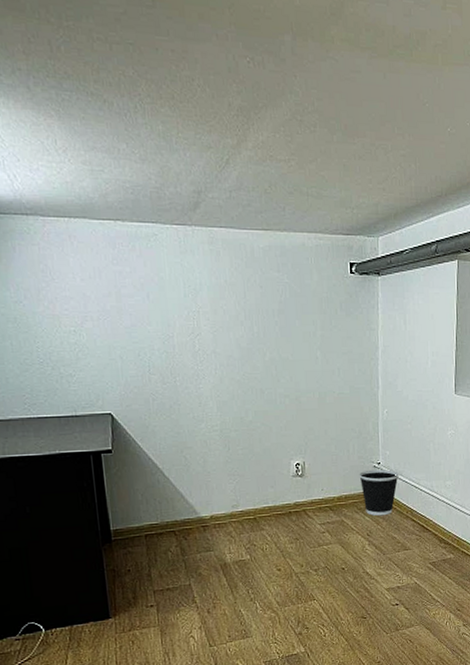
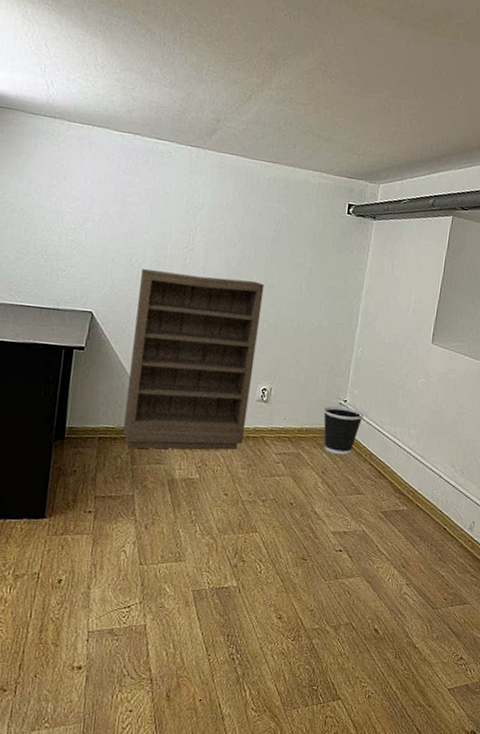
bookshelf: none [153,357,287,541] -> present [123,269,264,450]

